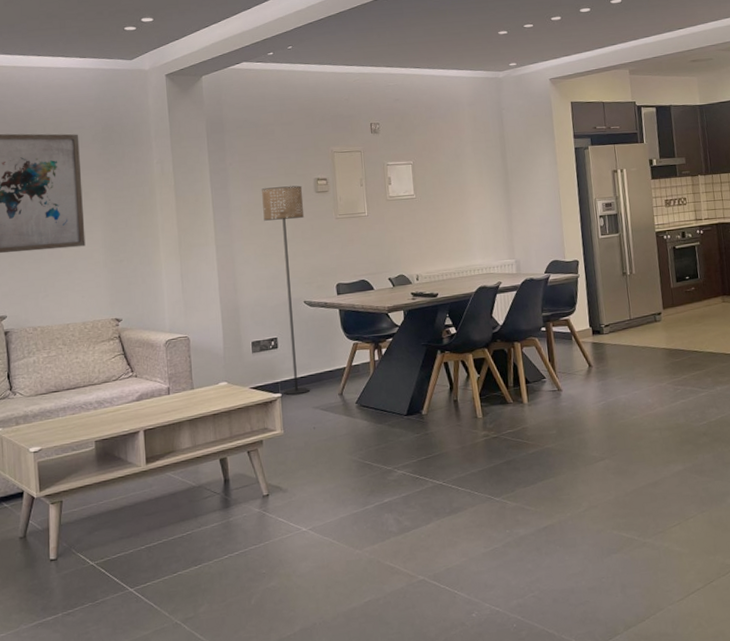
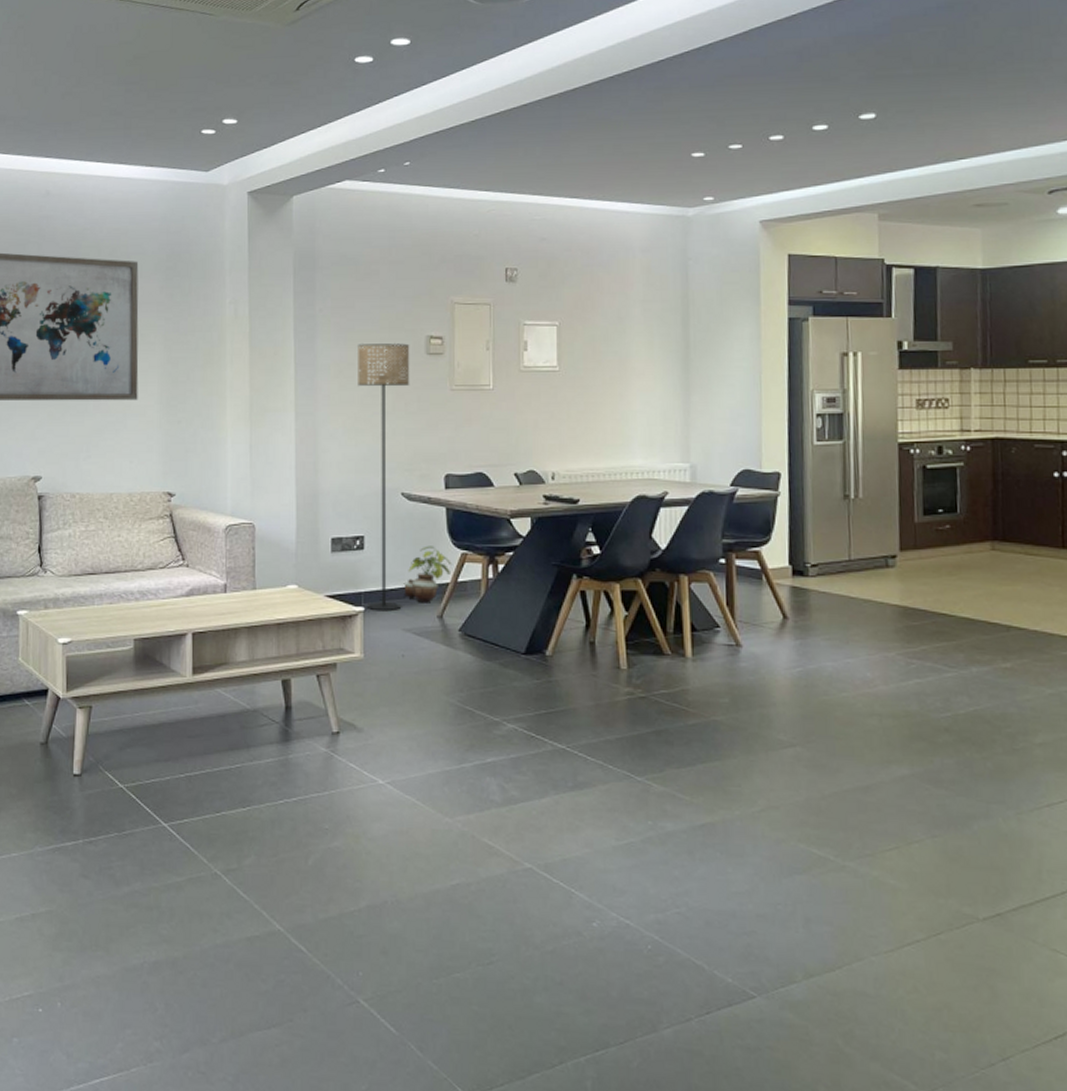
potted plant: none [310,340,347,385] -> present [402,545,452,603]

